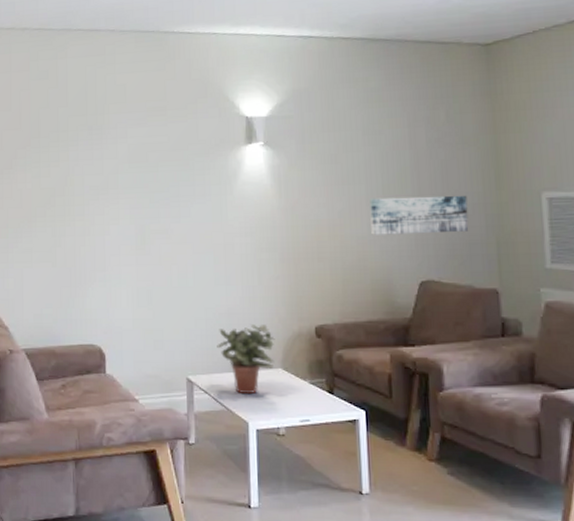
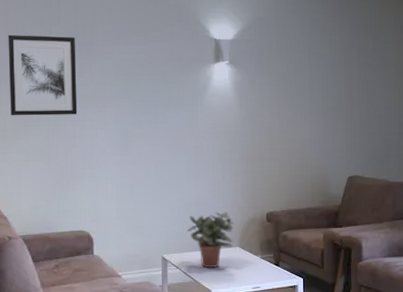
wall art: none [11,119,87,211] -> present [8,34,78,116]
wall art: present [369,195,469,235] -> none [312,108,387,140]

